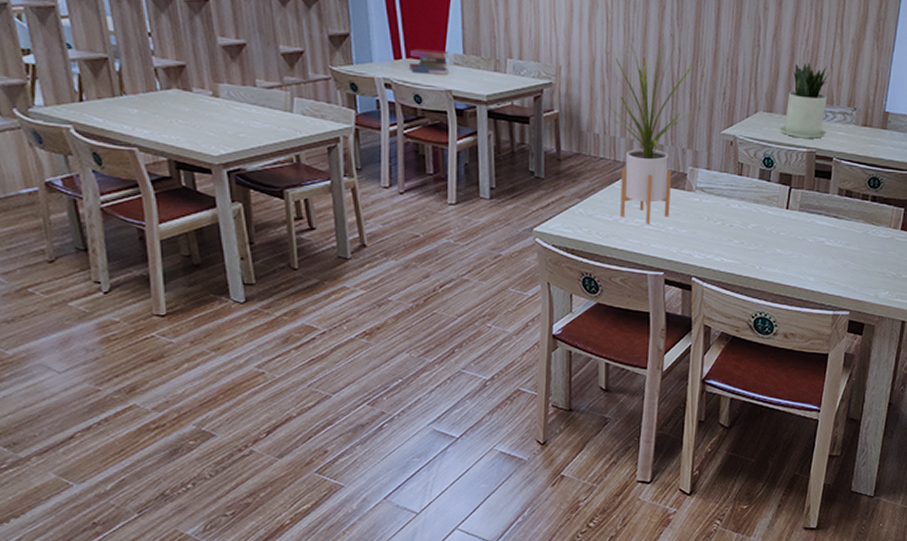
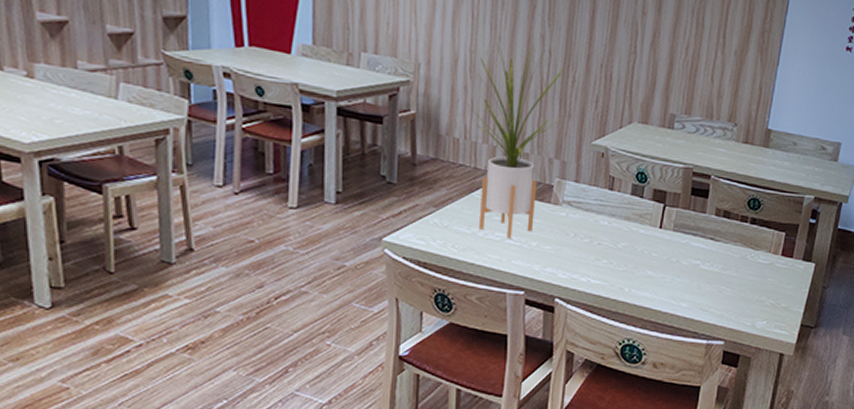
books: present [409,48,450,75] -> none [252,35,298,66]
planter: present [780,62,830,139] -> none [655,73,711,154]

